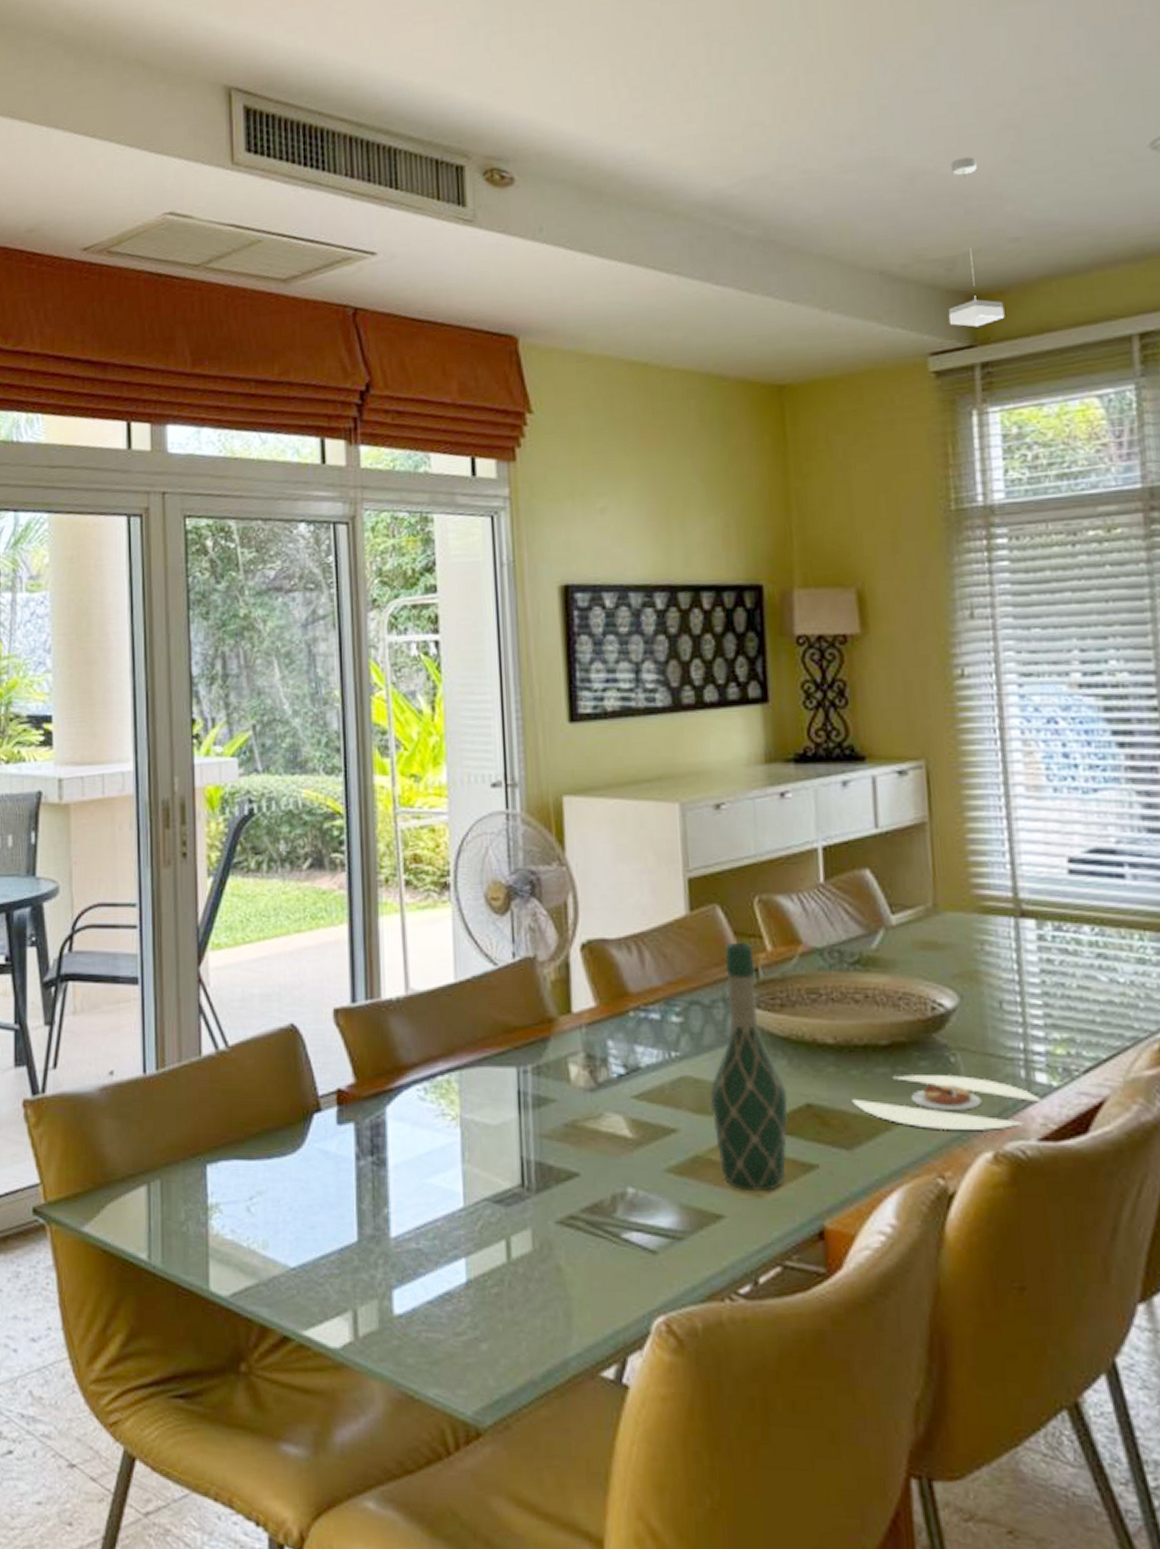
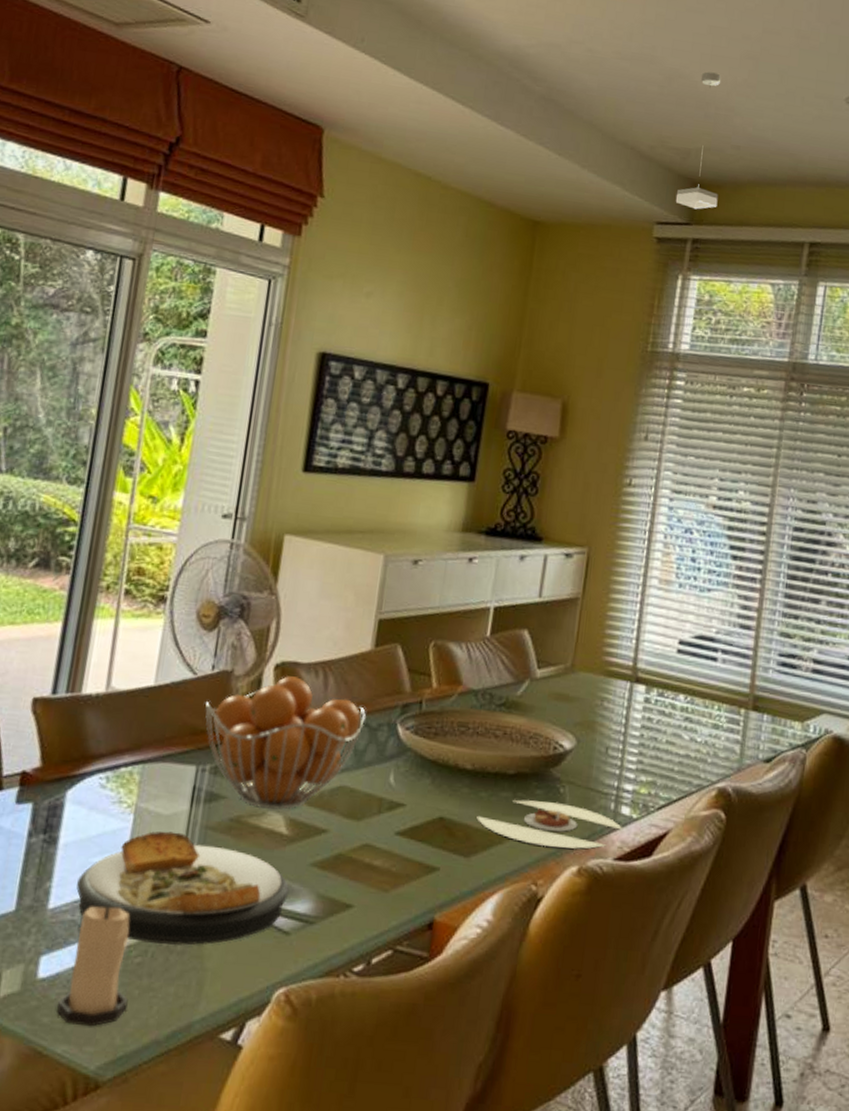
plate: none [415,1143,648,1273] -> present [76,831,290,946]
candle: none [420,1226,494,1368] -> present [57,901,130,1027]
fruit basket: none [512,956,695,1111] -> present [205,676,366,810]
wine bottle: present [709,942,788,1192] -> none [358,676,426,887]

